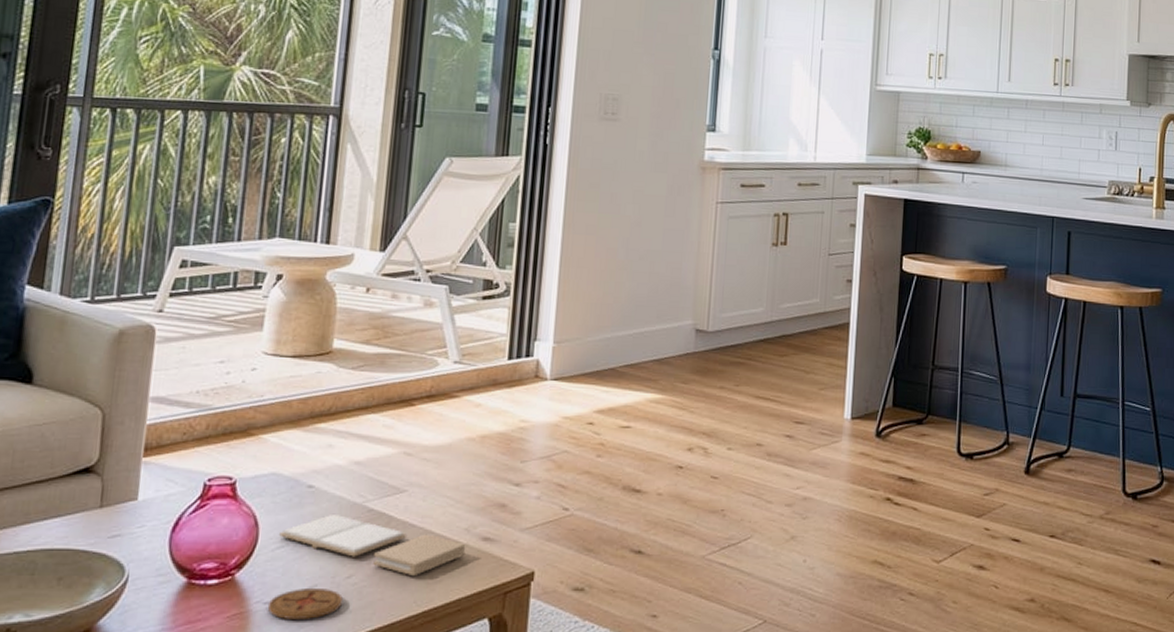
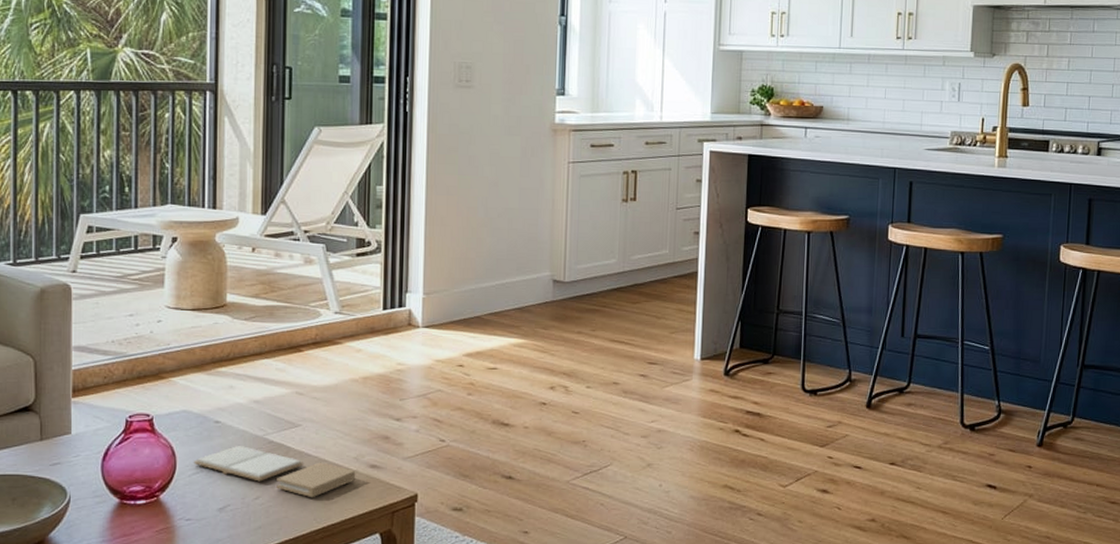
coaster: present [267,589,343,621] -> none [189,508,252,534]

